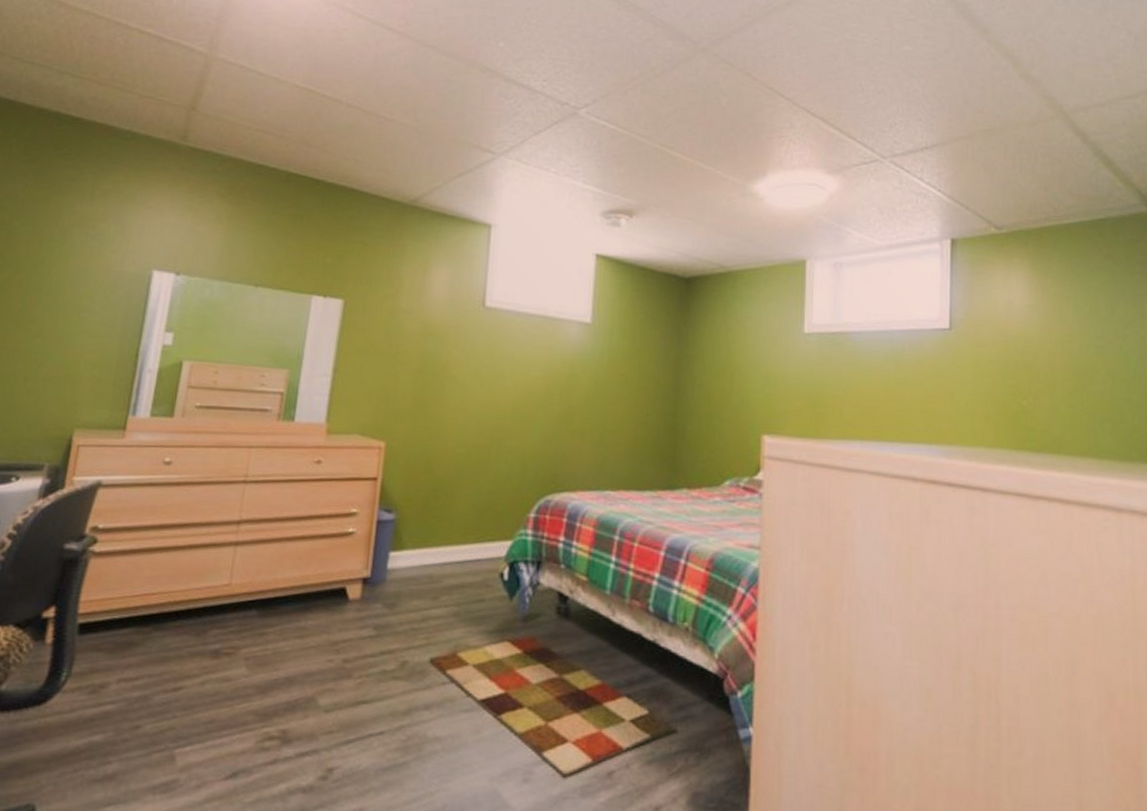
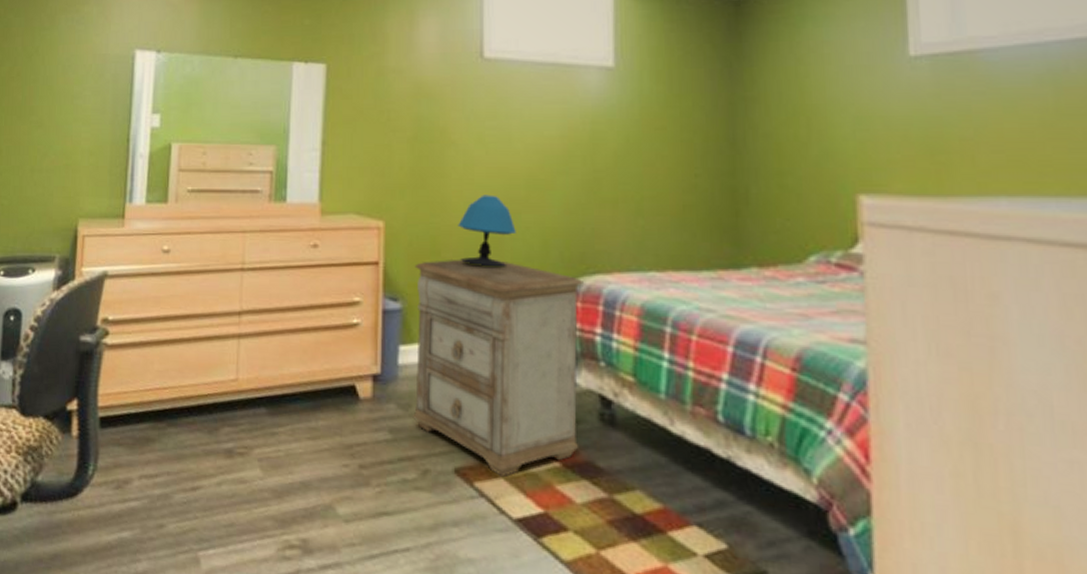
nightstand: none [396,476,553,664] -> present [413,259,583,477]
table lamp: none [451,422,501,485] -> present [458,194,516,267]

